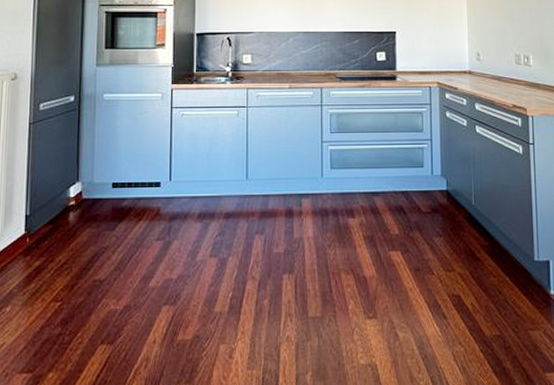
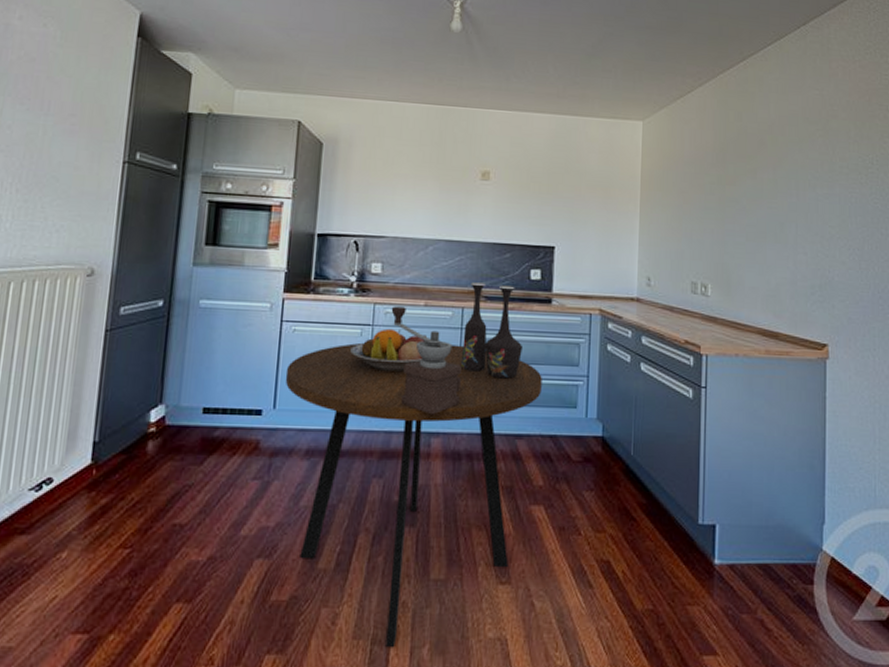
dining table: none [177,119,392,375] -> present [285,342,542,647]
fruit bowl: none [230,109,292,144] -> present [350,328,427,371]
coffee grinder: none [261,90,325,180] -> present [391,306,462,415]
vase: none [323,66,375,147] -> present [461,282,524,380]

